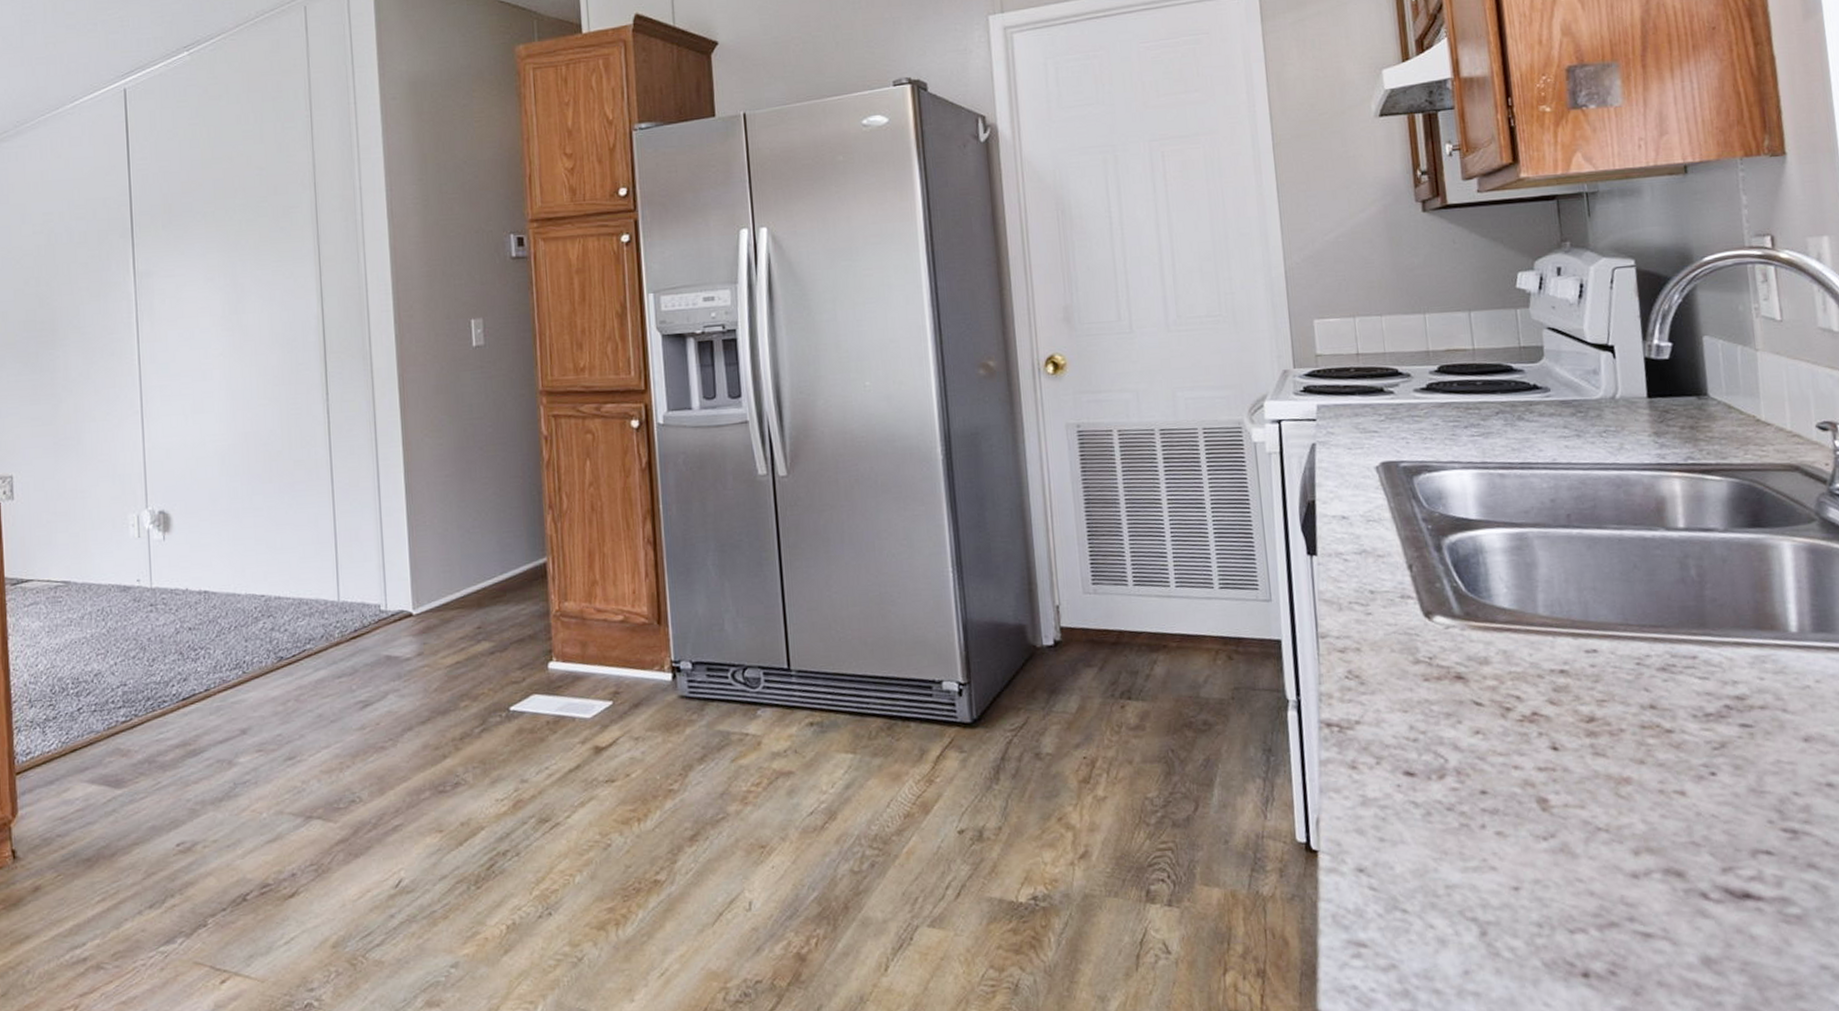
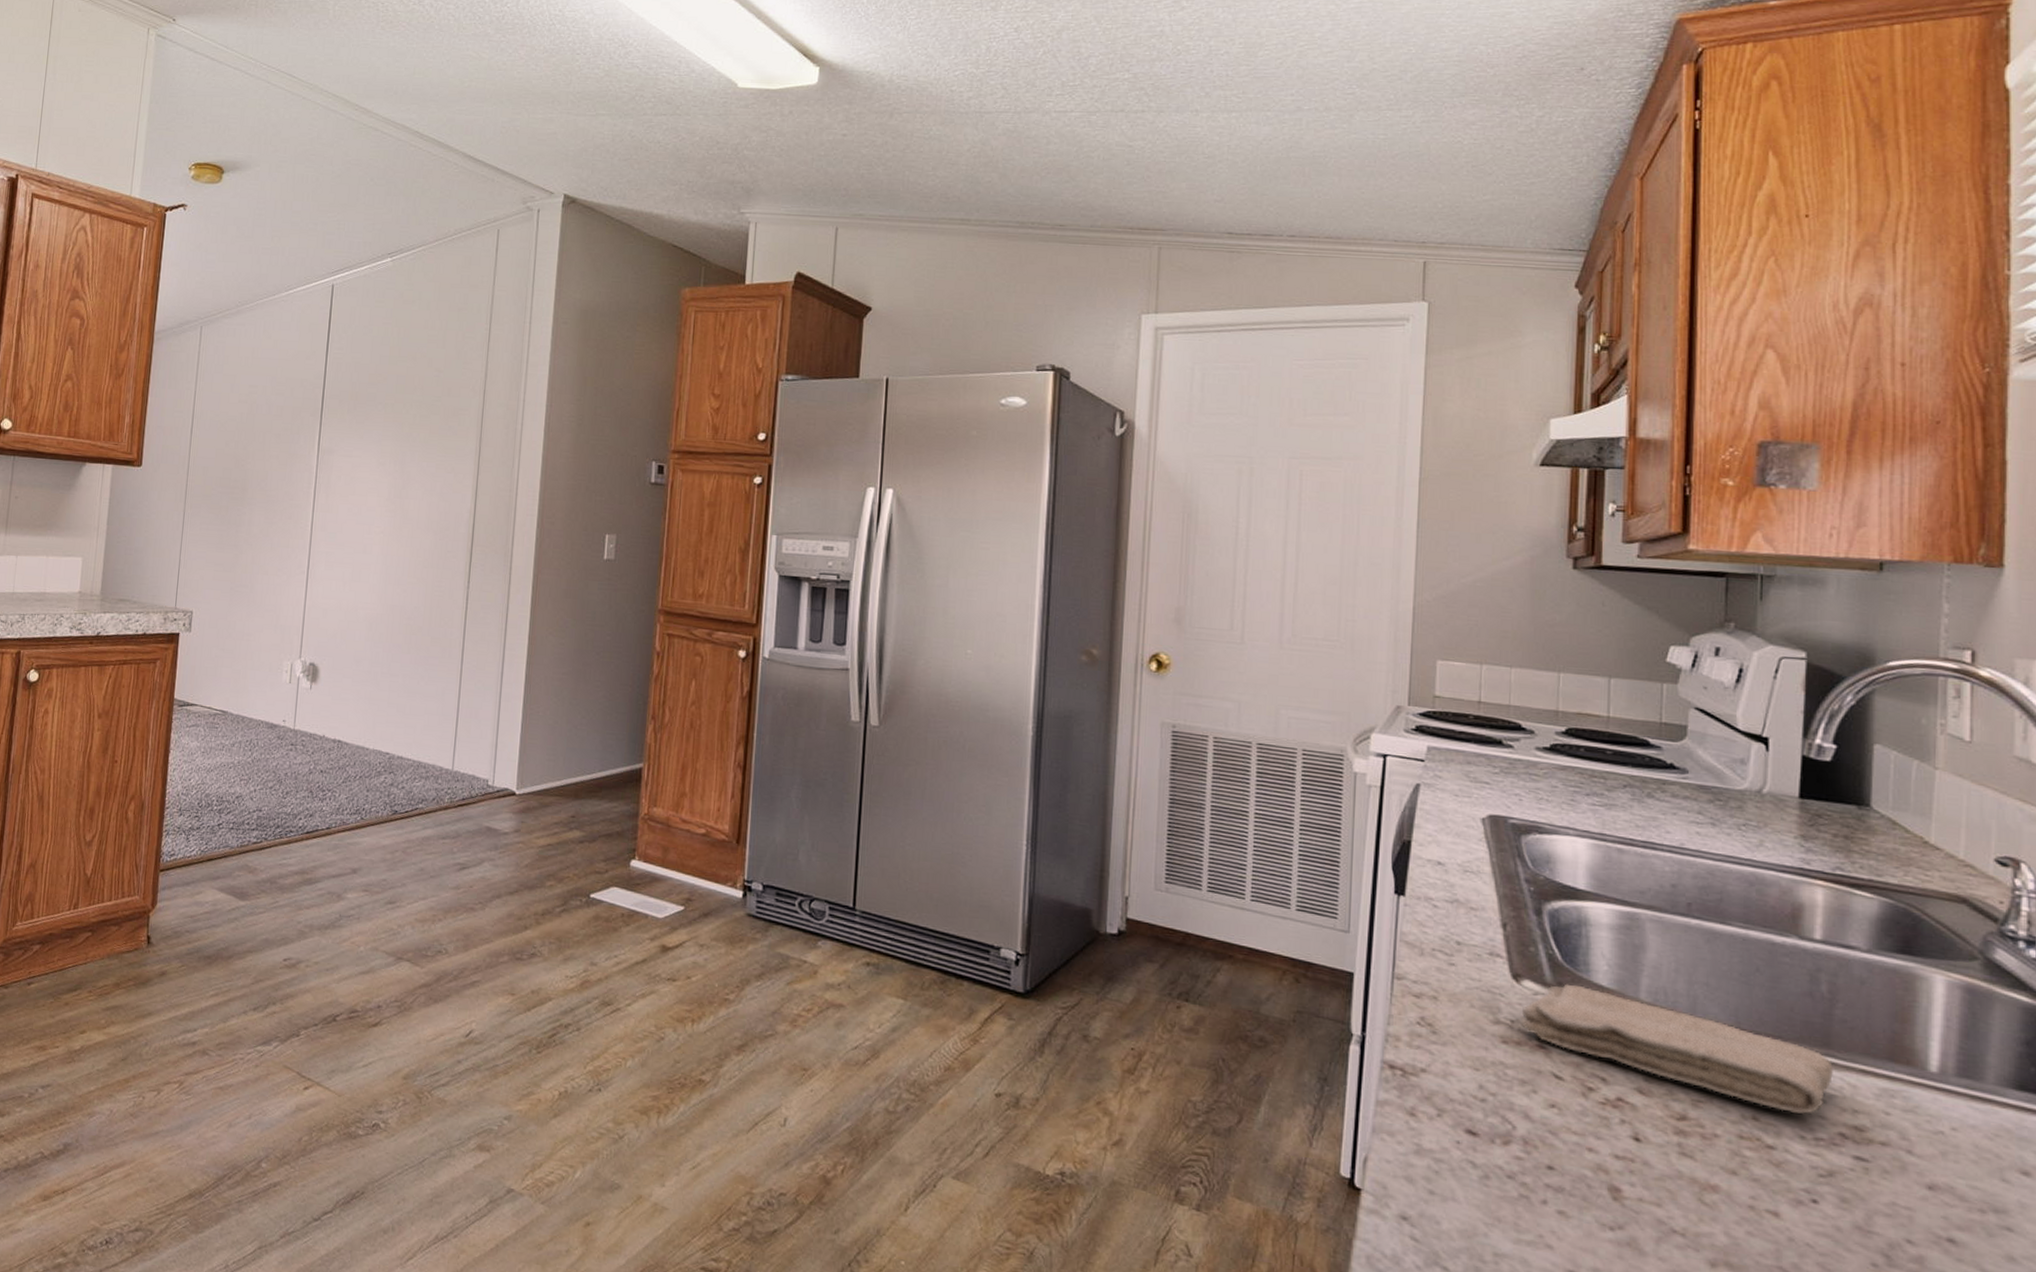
washcloth: none [1437,611,1712,696] -> present [1520,984,1833,1114]

